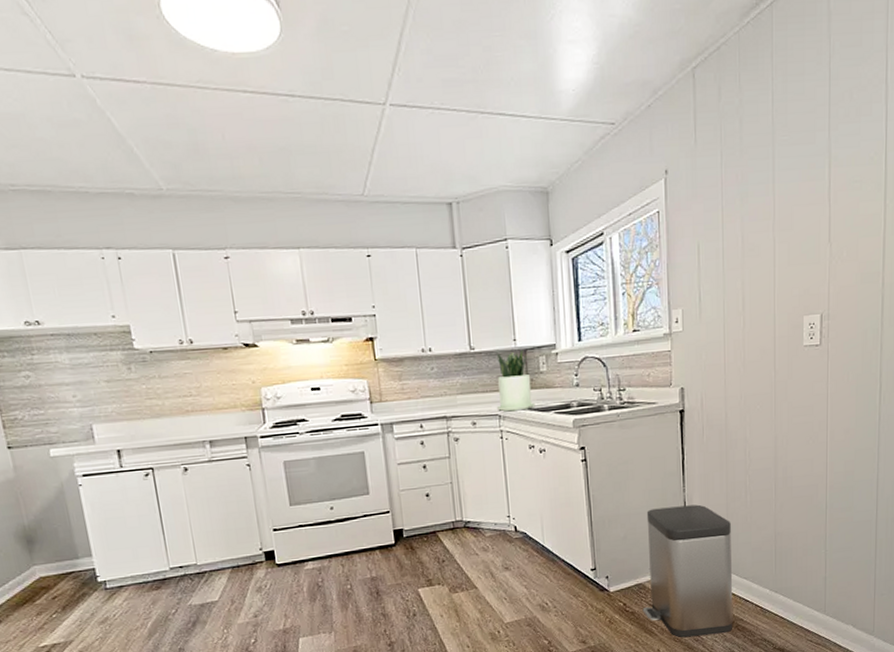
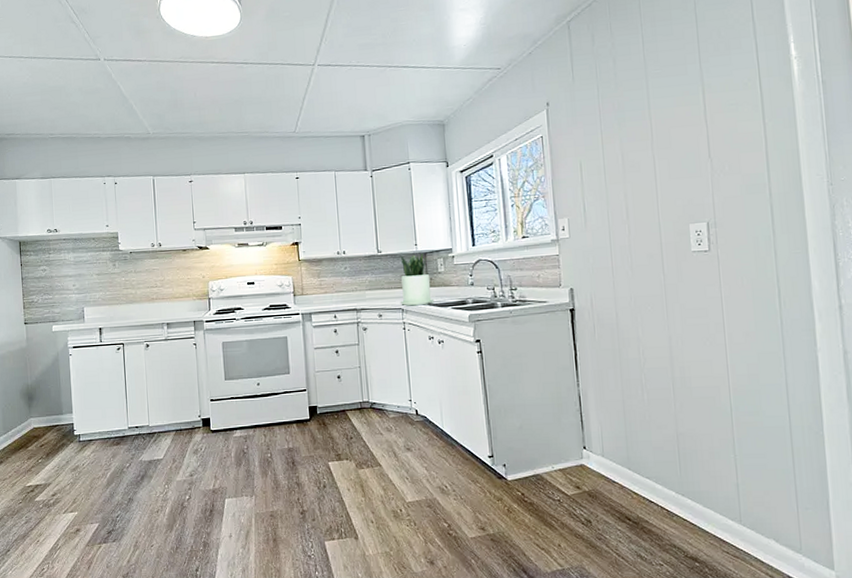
pedal bin: present [642,504,733,638] -> none [541,399,638,535]

